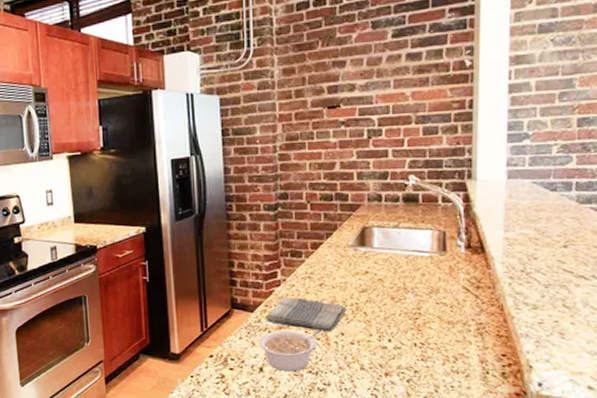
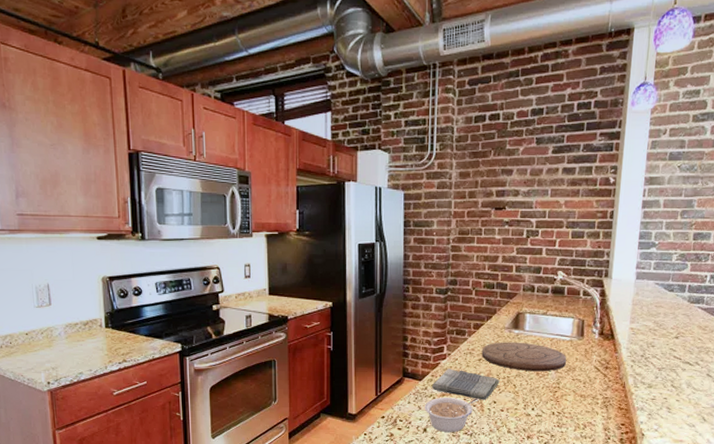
cutting board: none [322,261,426,296] -> present [481,342,566,372]

